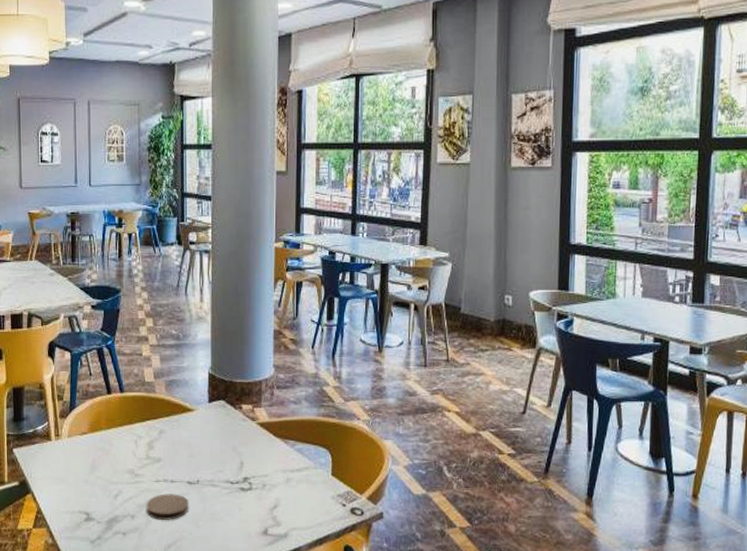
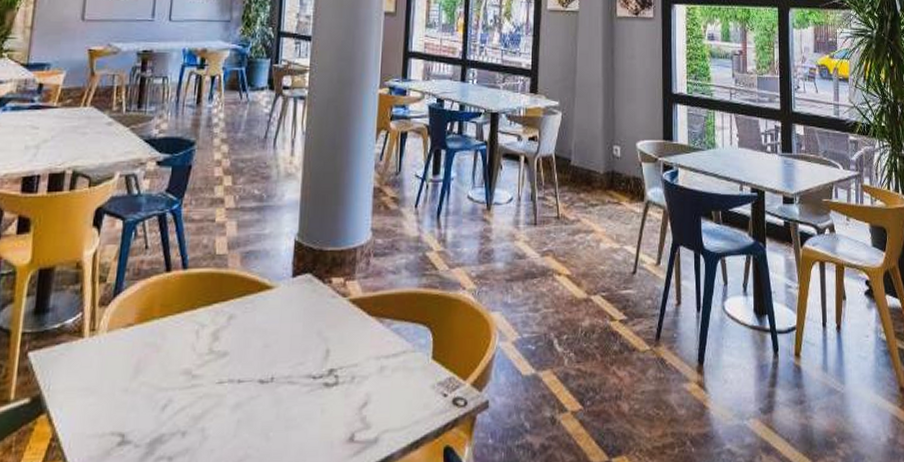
coaster: present [146,494,189,520] -> none [202,397,259,435]

